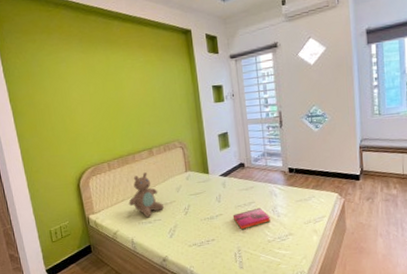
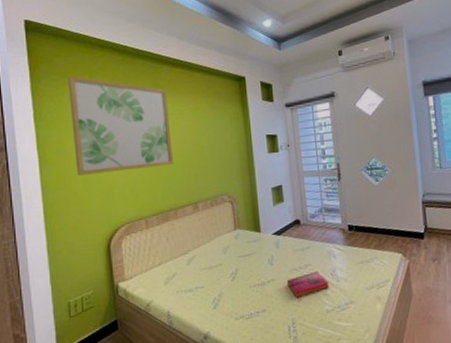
wall art: none [29,34,129,126] -> present [67,76,173,177]
teddy bear: present [129,172,164,217] -> none [167,231,208,284]

